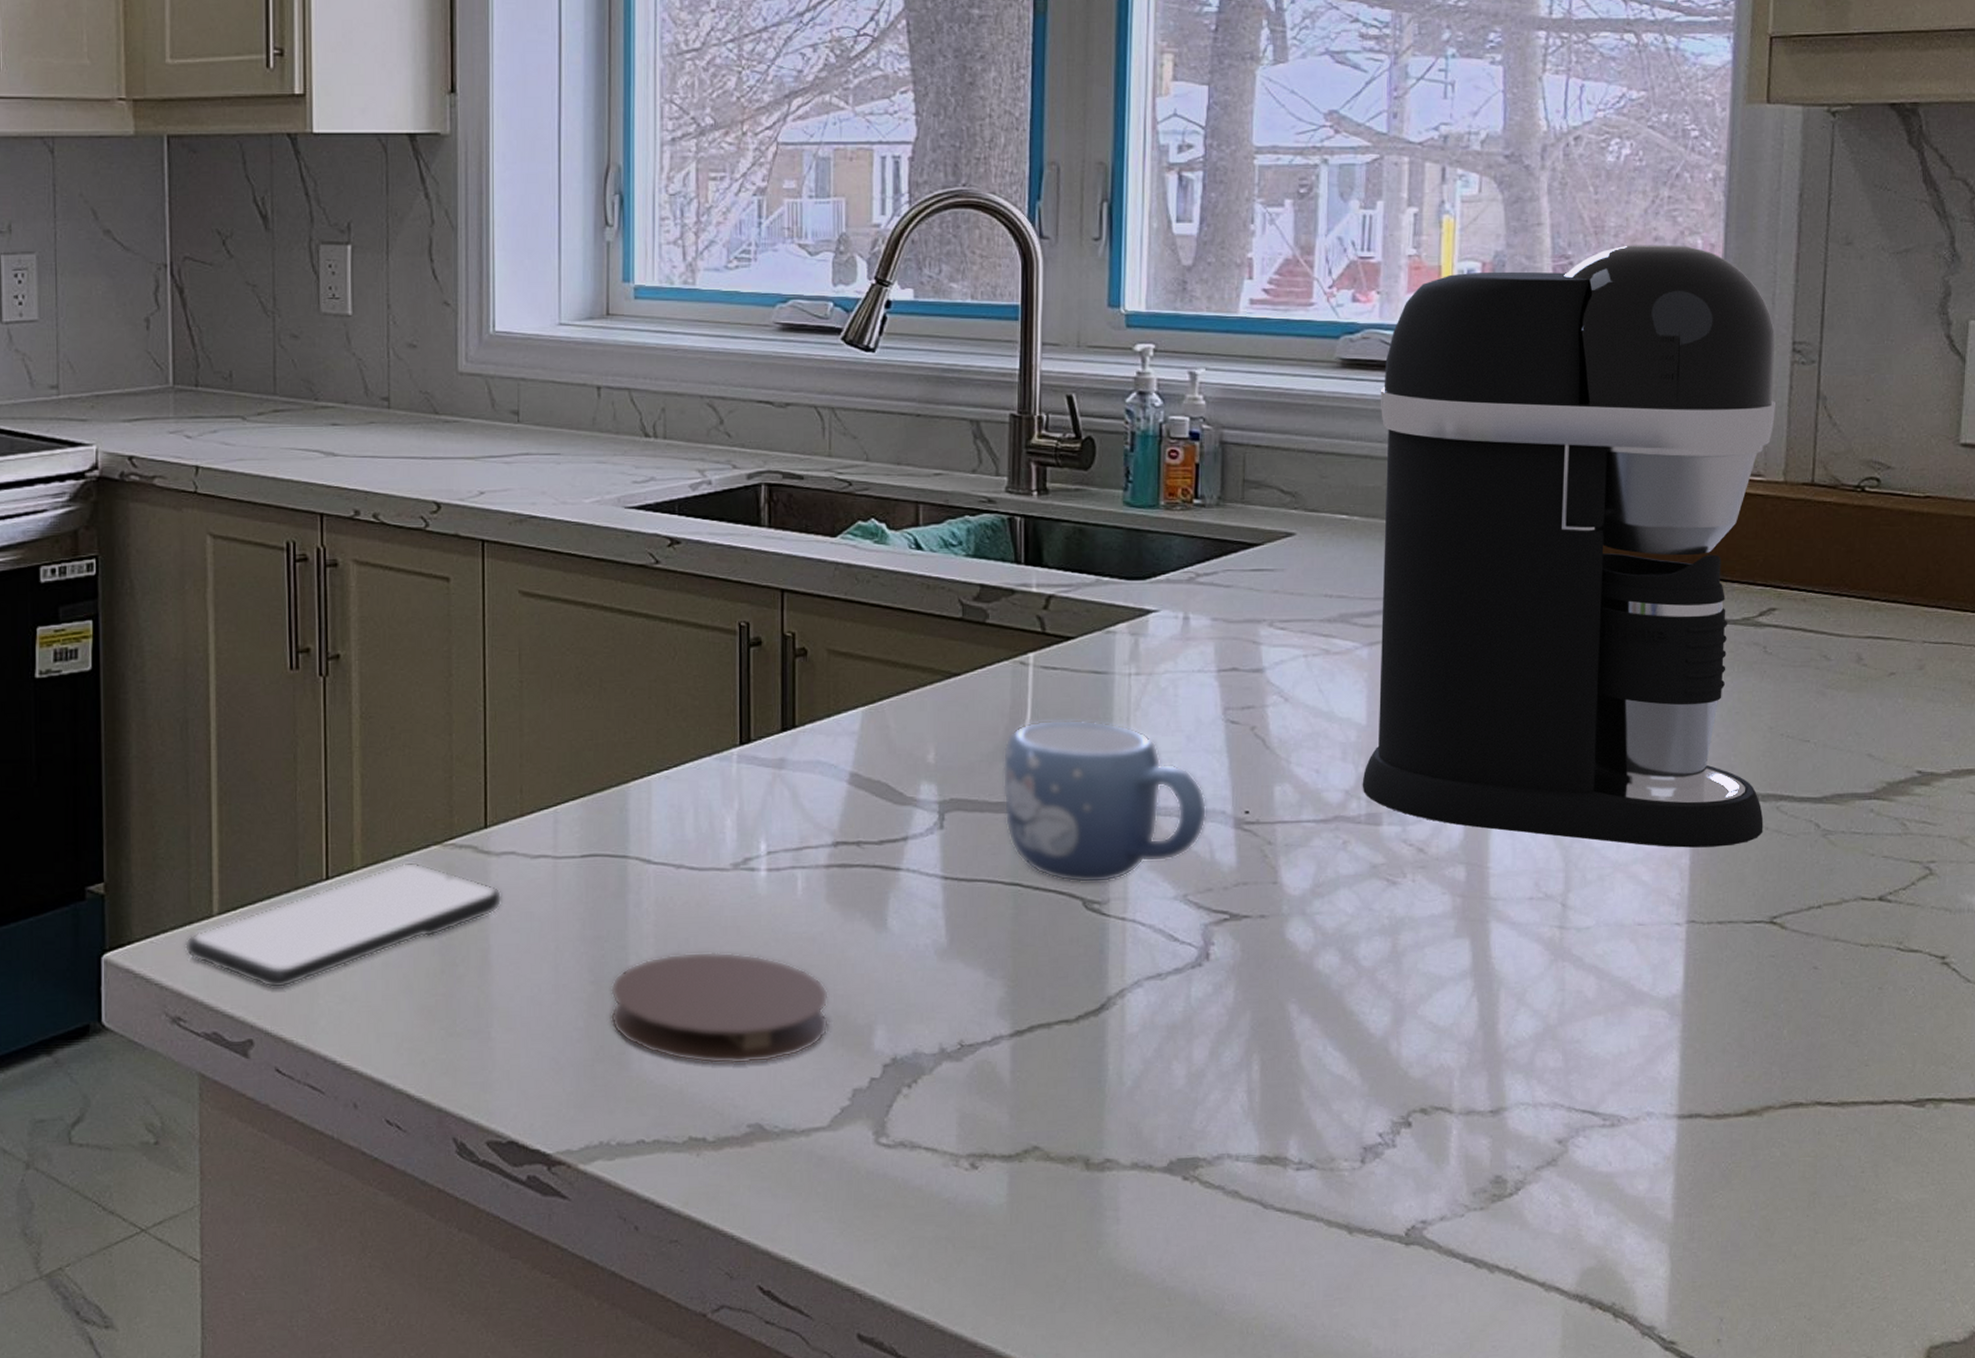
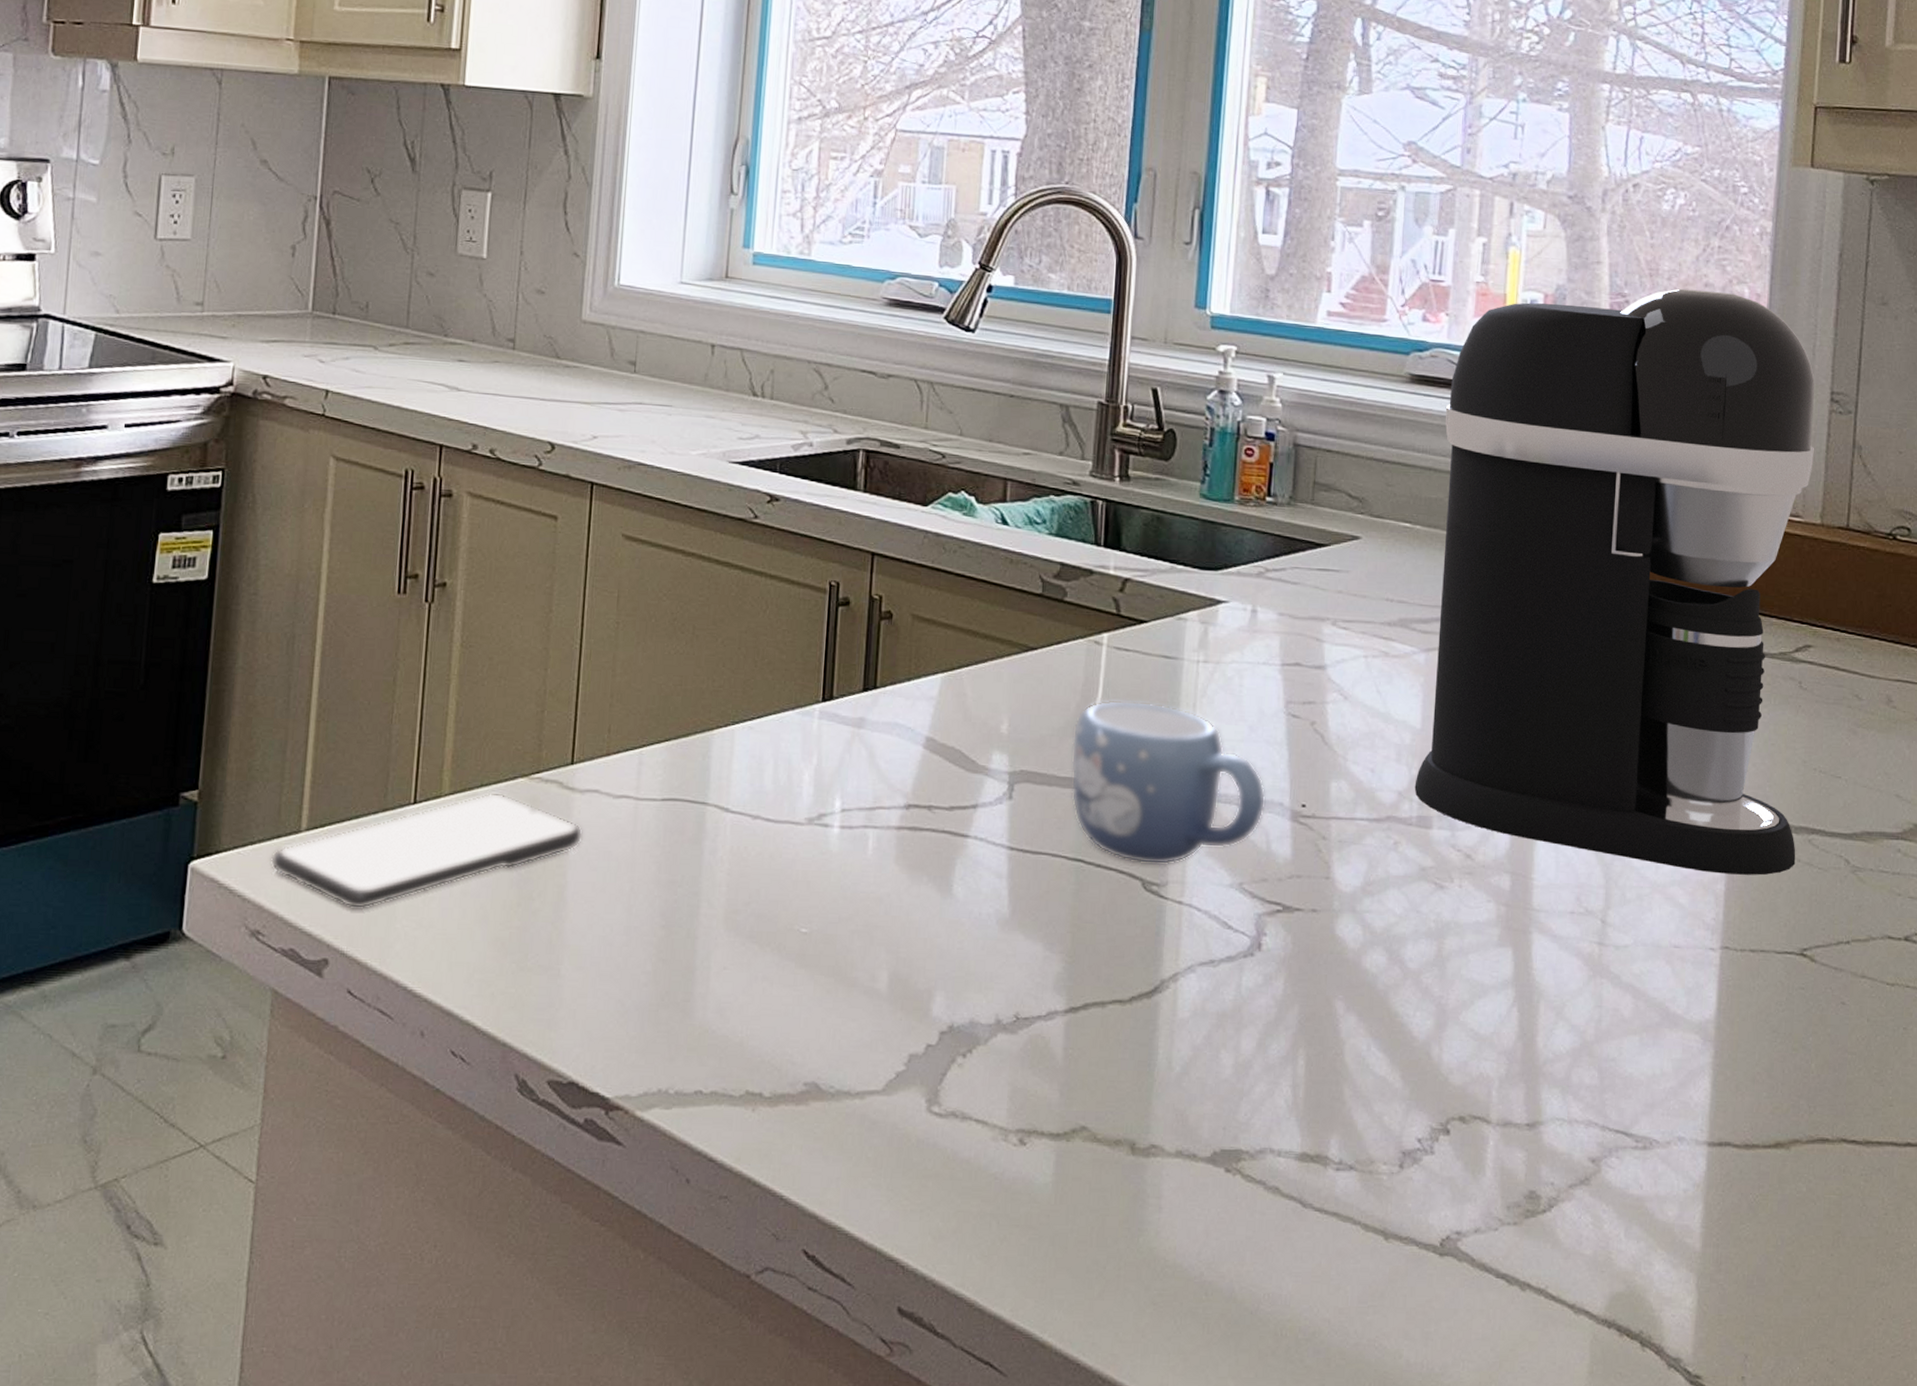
coaster: present [610,951,830,1065] -> none [677,903,892,1021]

